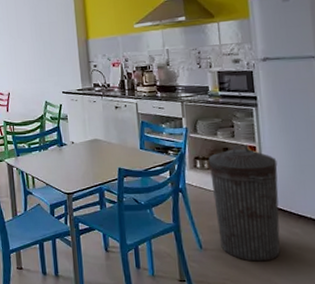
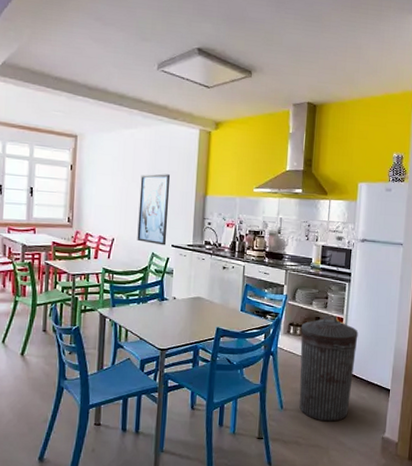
wall art: none [25,25,57,94] -> present [137,174,171,246]

